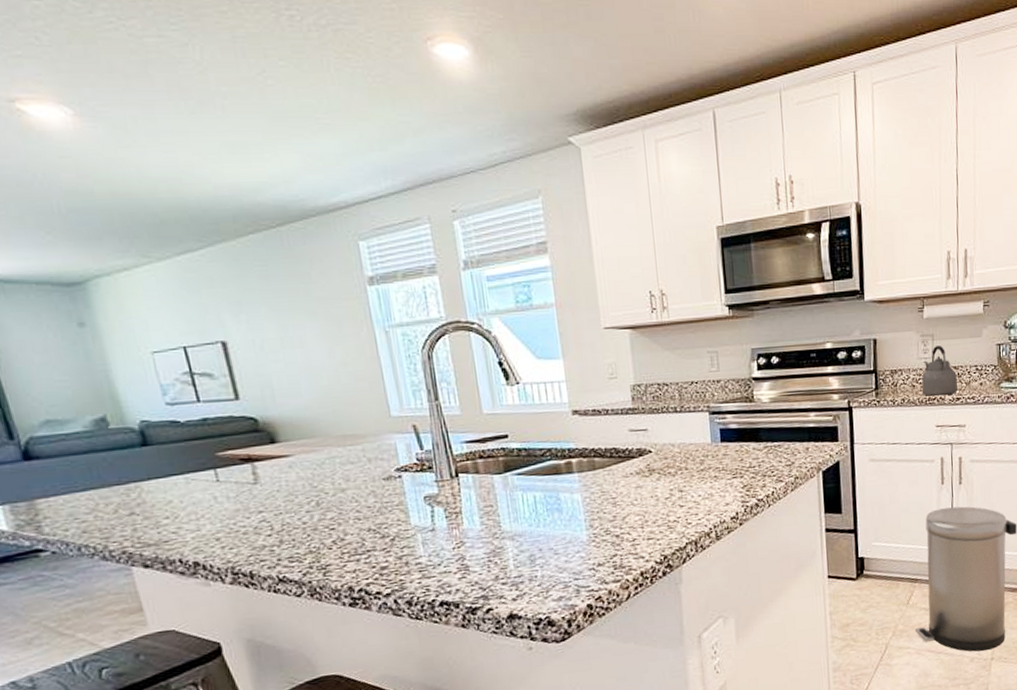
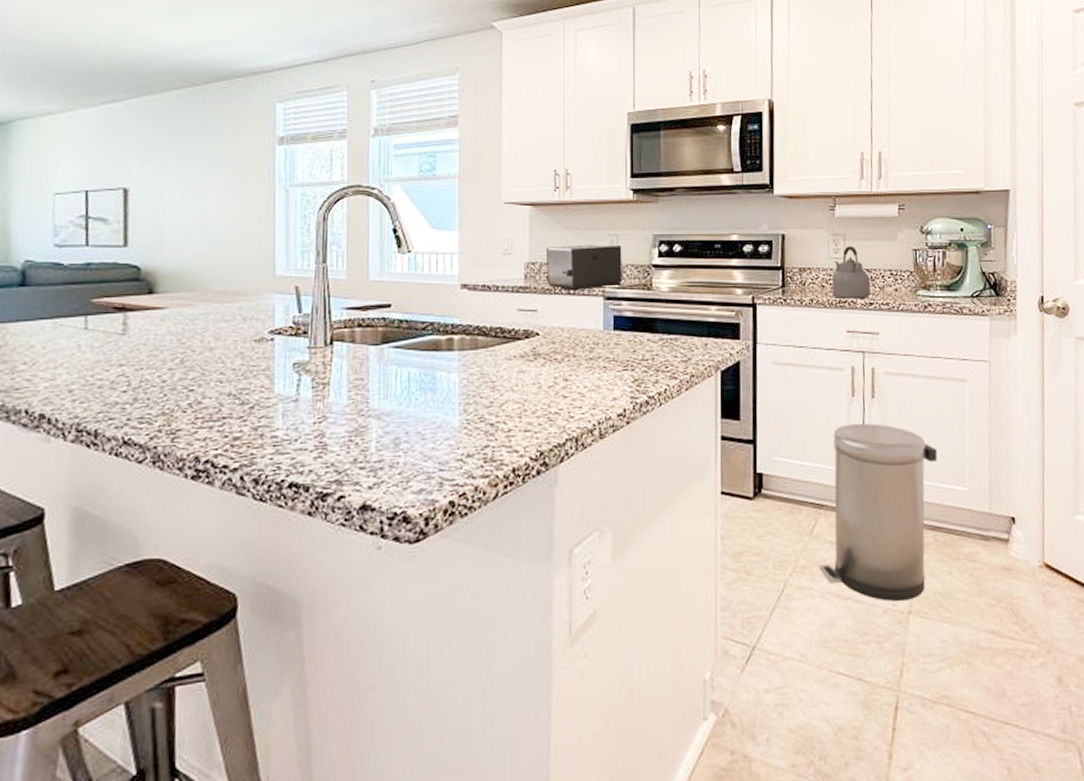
toaster: none [650,361,725,408] -> present [546,244,622,290]

